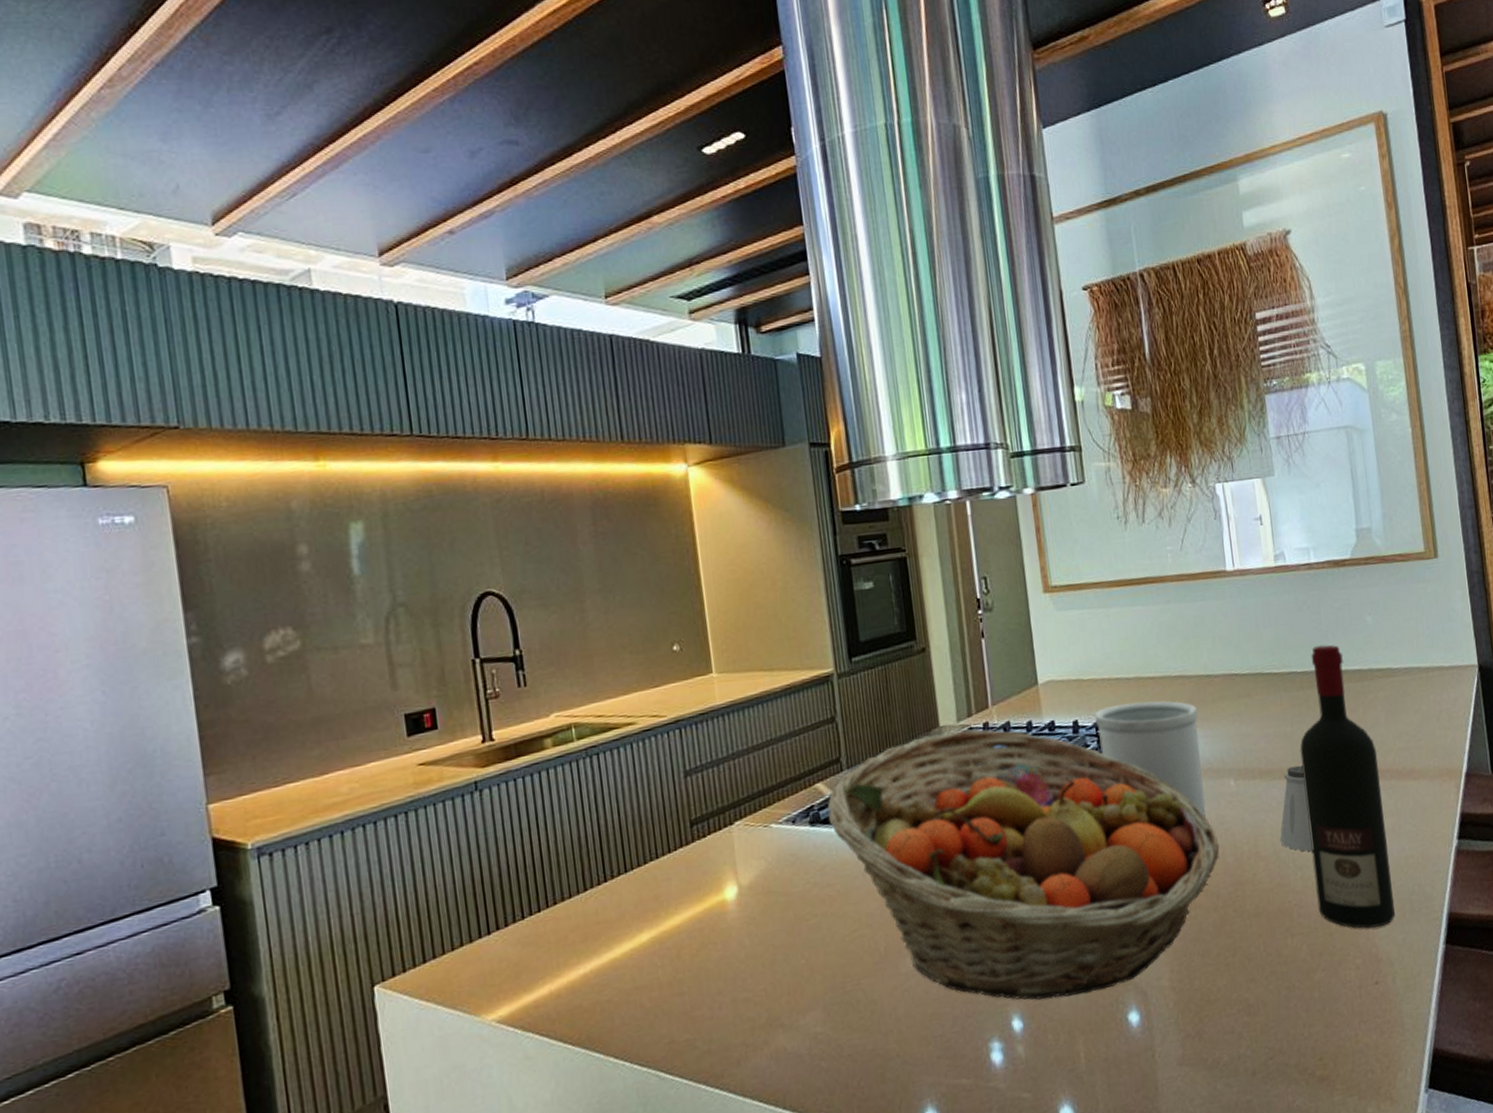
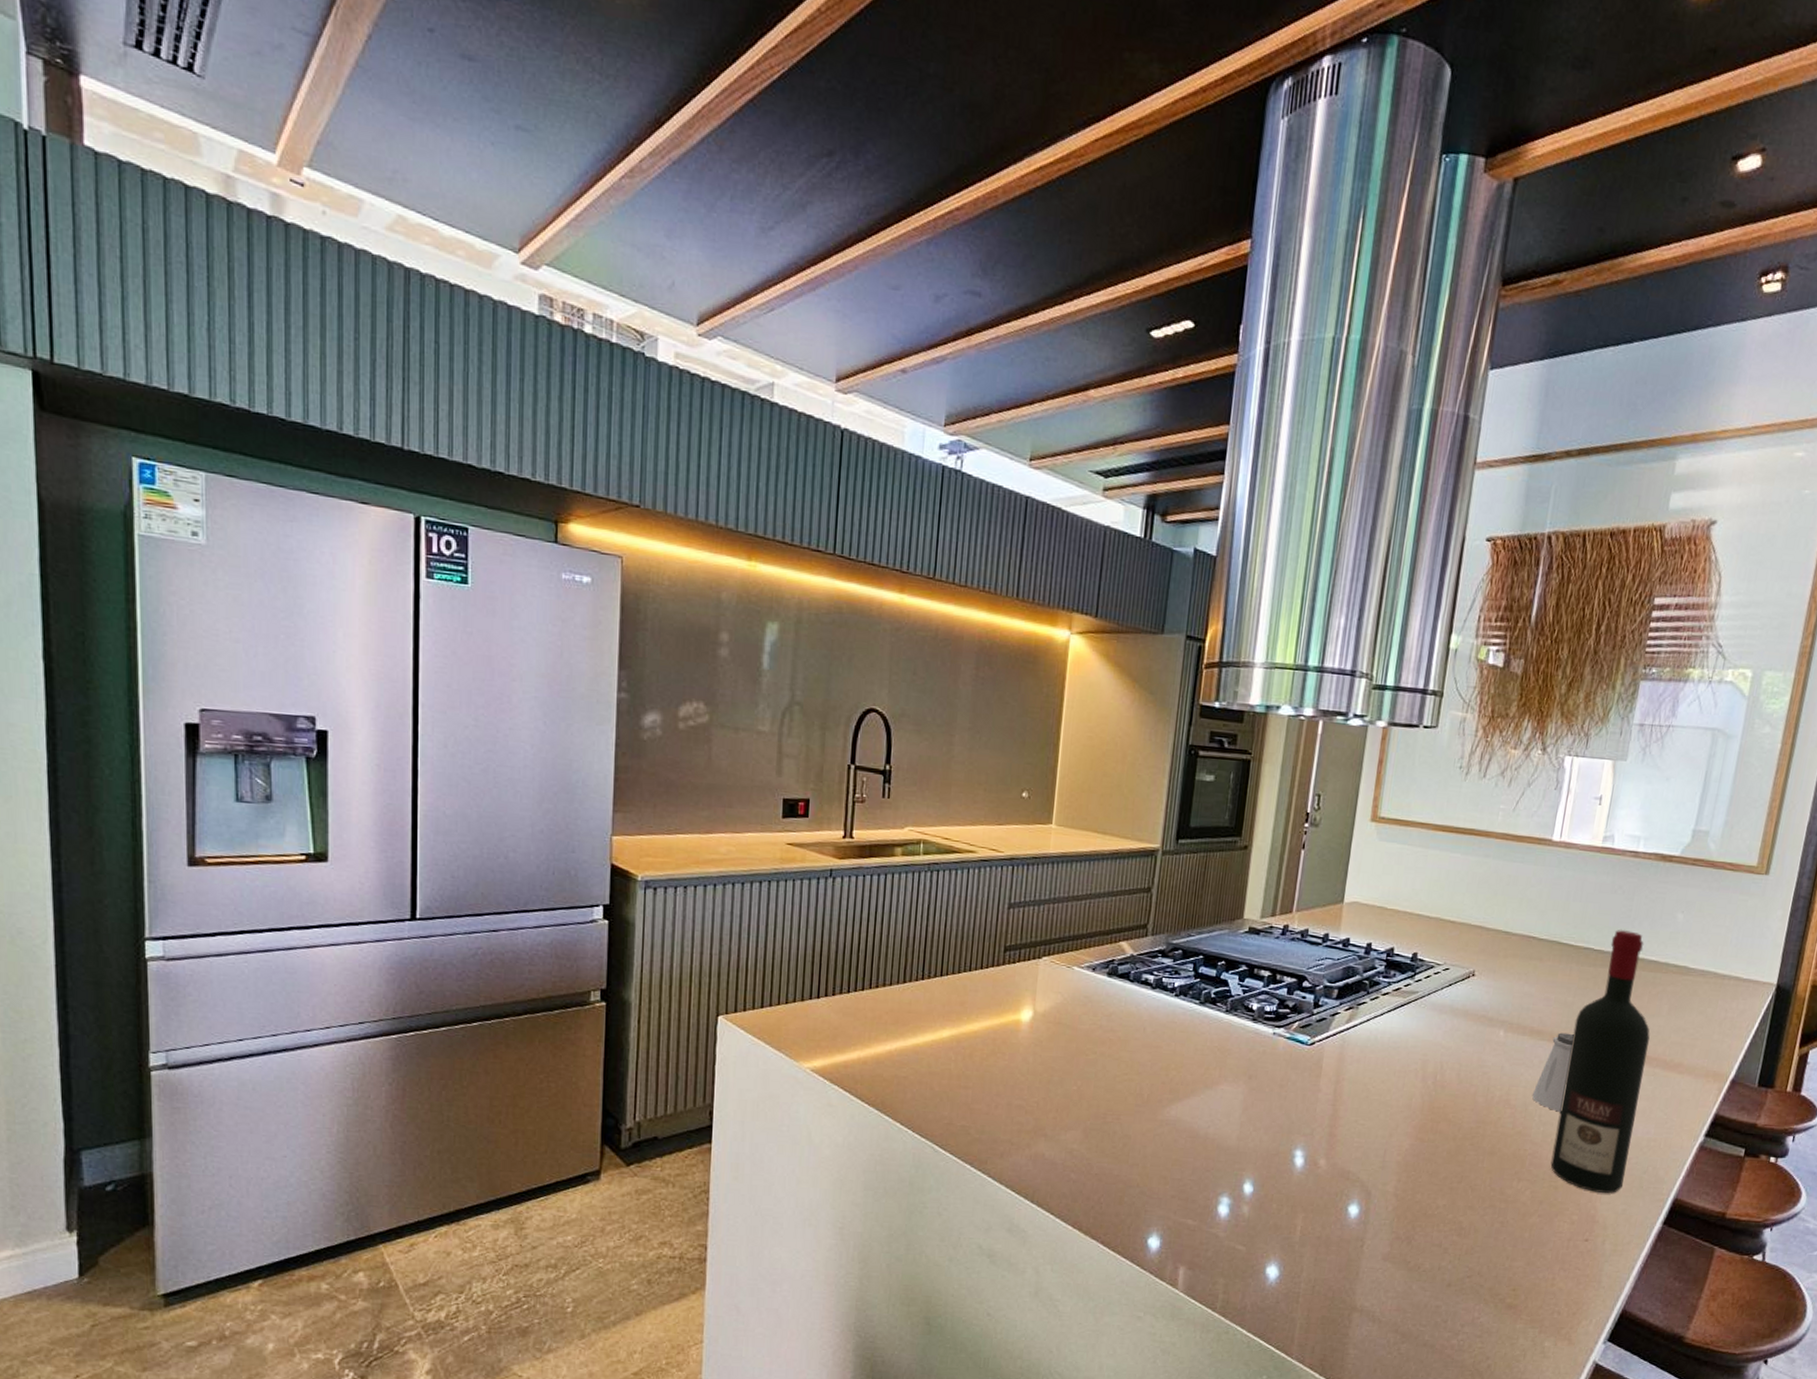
fruit basket: present [828,729,1220,1000] -> none [1124,924,1474,1180]
utensil holder: present [1094,700,1206,819] -> none [1386,938,1487,1058]

